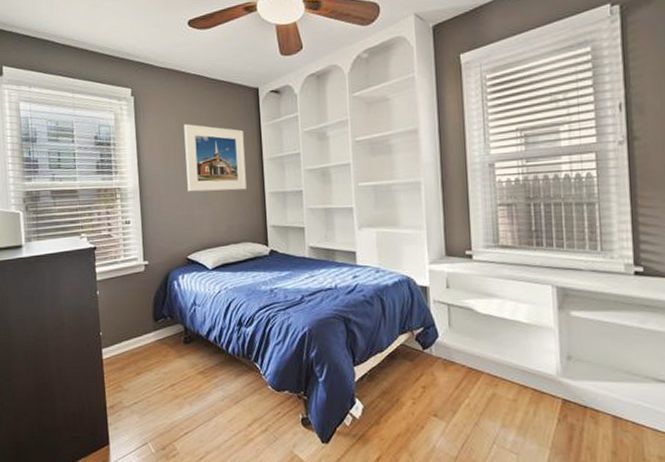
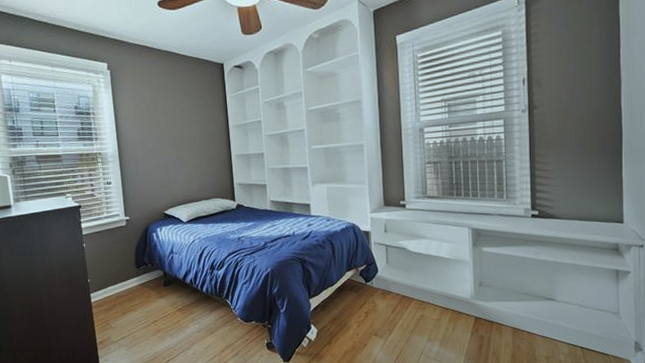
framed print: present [184,124,247,192] -> none [157,95,215,156]

